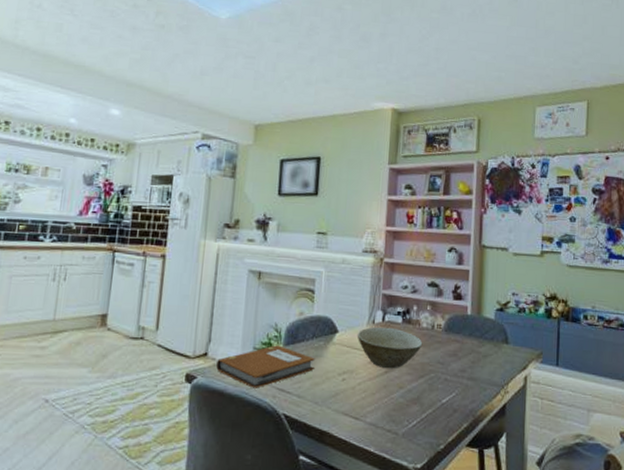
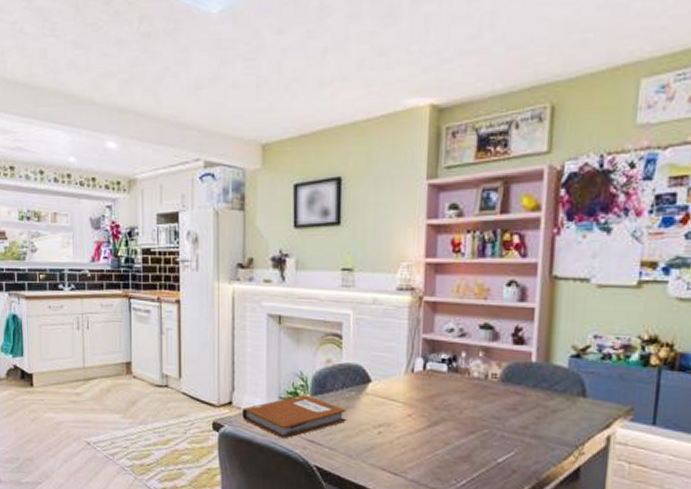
bowl: present [356,326,423,369] -> none [393,376,474,423]

